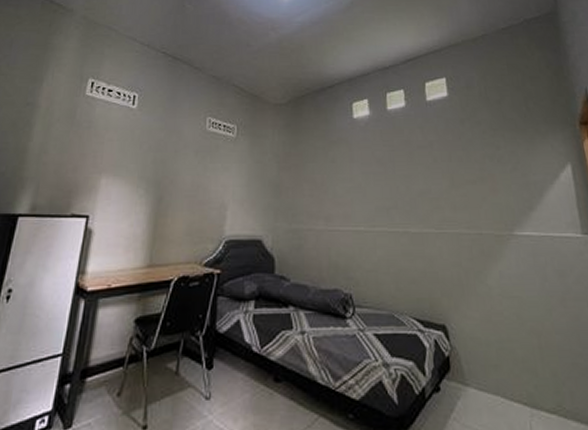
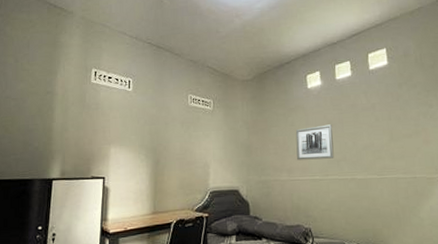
wall art: none [336,163,383,206] -> present [295,124,334,160]

